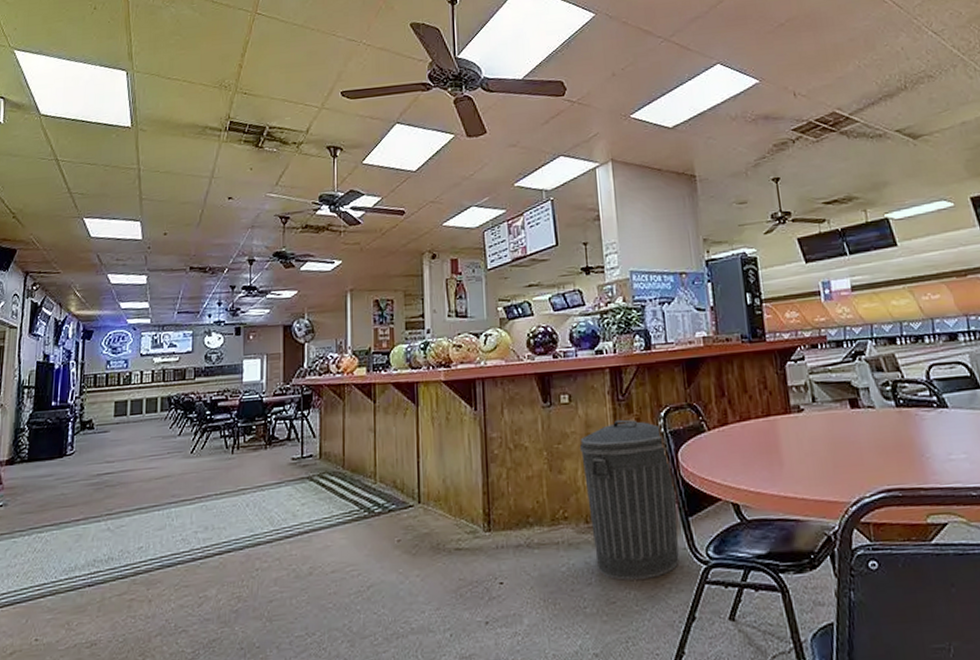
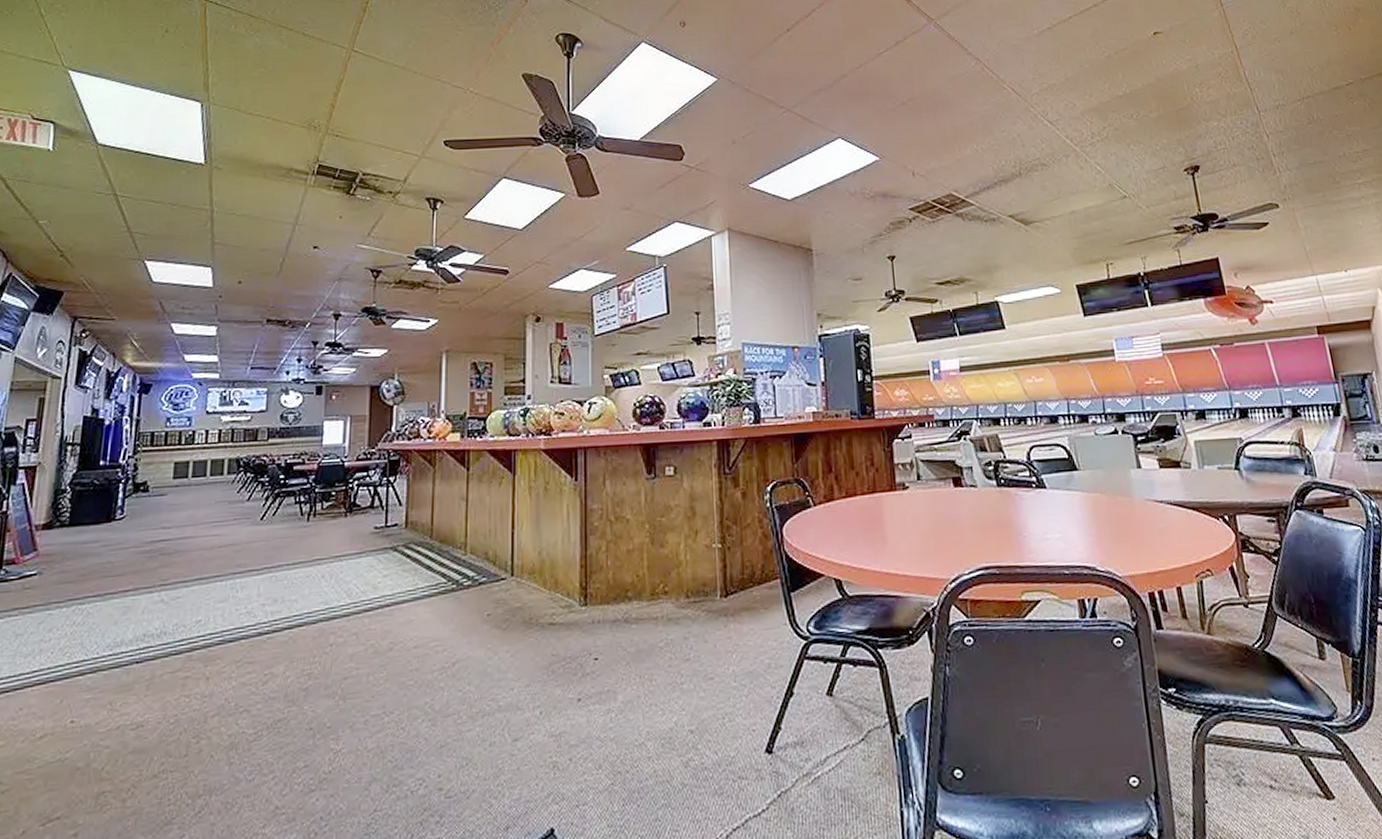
trash can: present [579,419,679,580] -> none [683,493,780,656]

